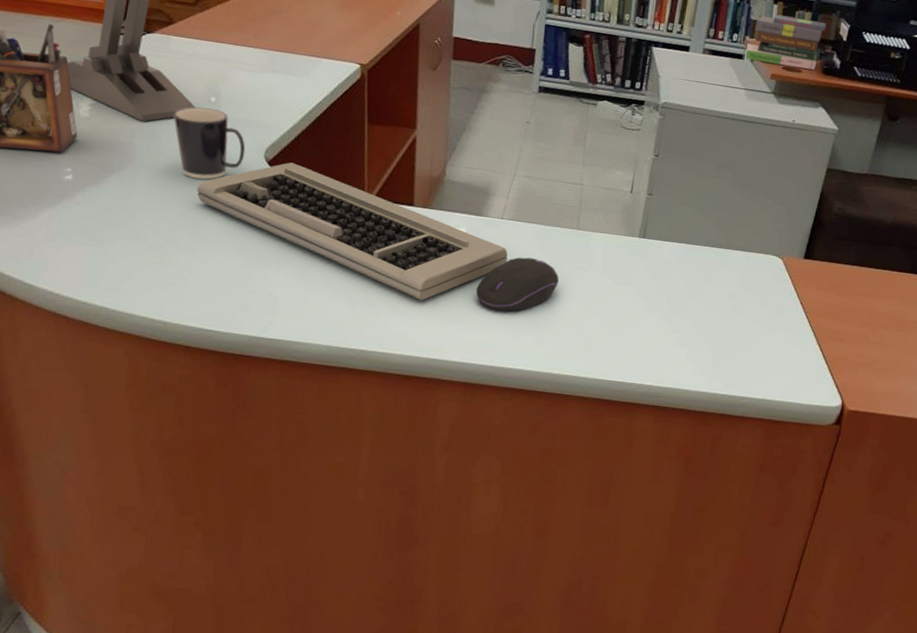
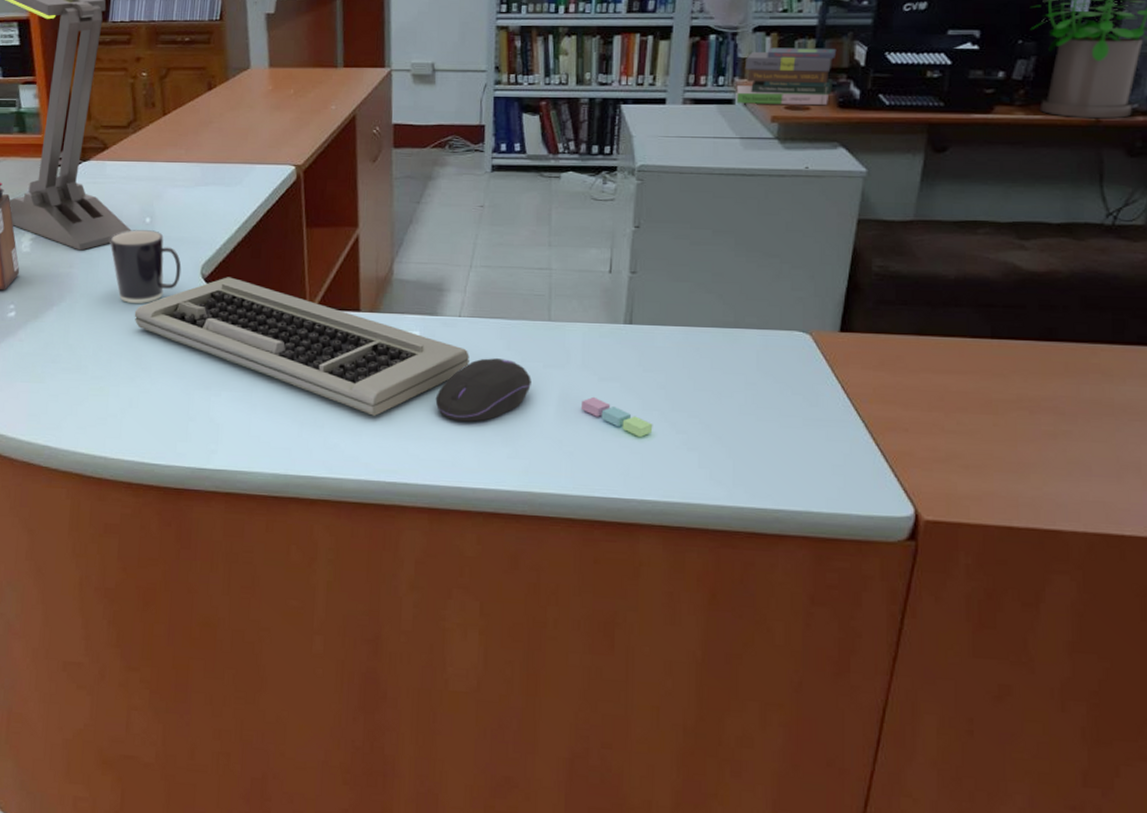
sticky notes: none [597,296,655,334] -> present [580,396,653,438]

